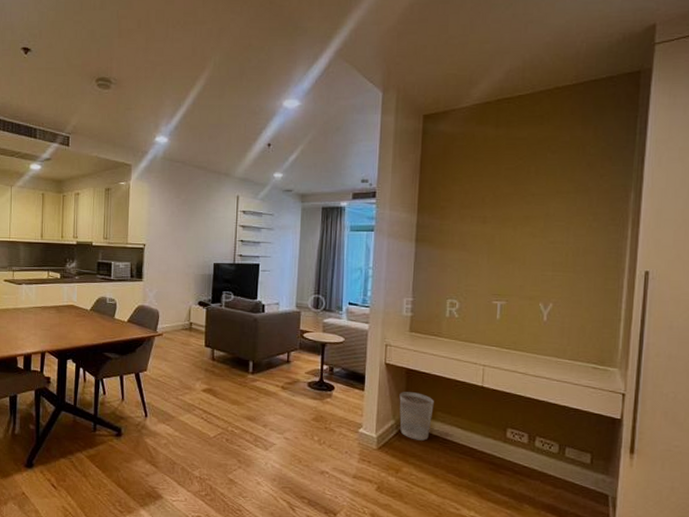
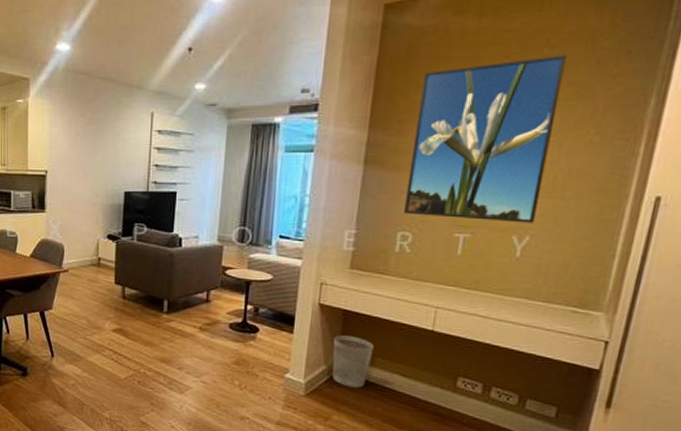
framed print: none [451,158,565,292] -> present [404,55,567,223]

